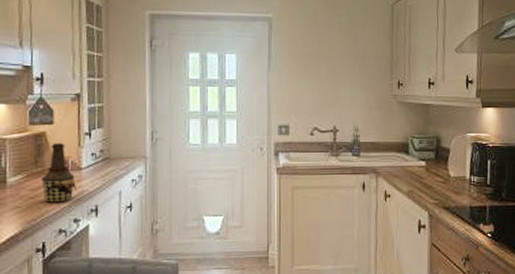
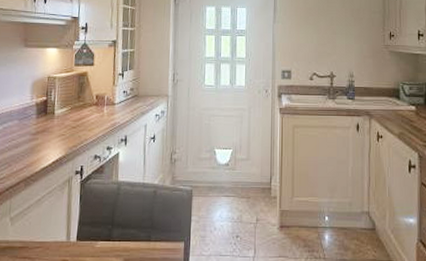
bottle: present [41,143,78,203] -> none [82,81,111,132]

